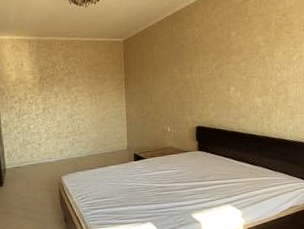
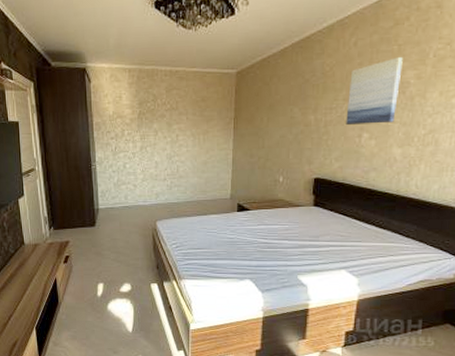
wall art: none [215,26,253,80] -> present [346,57,403,125]

